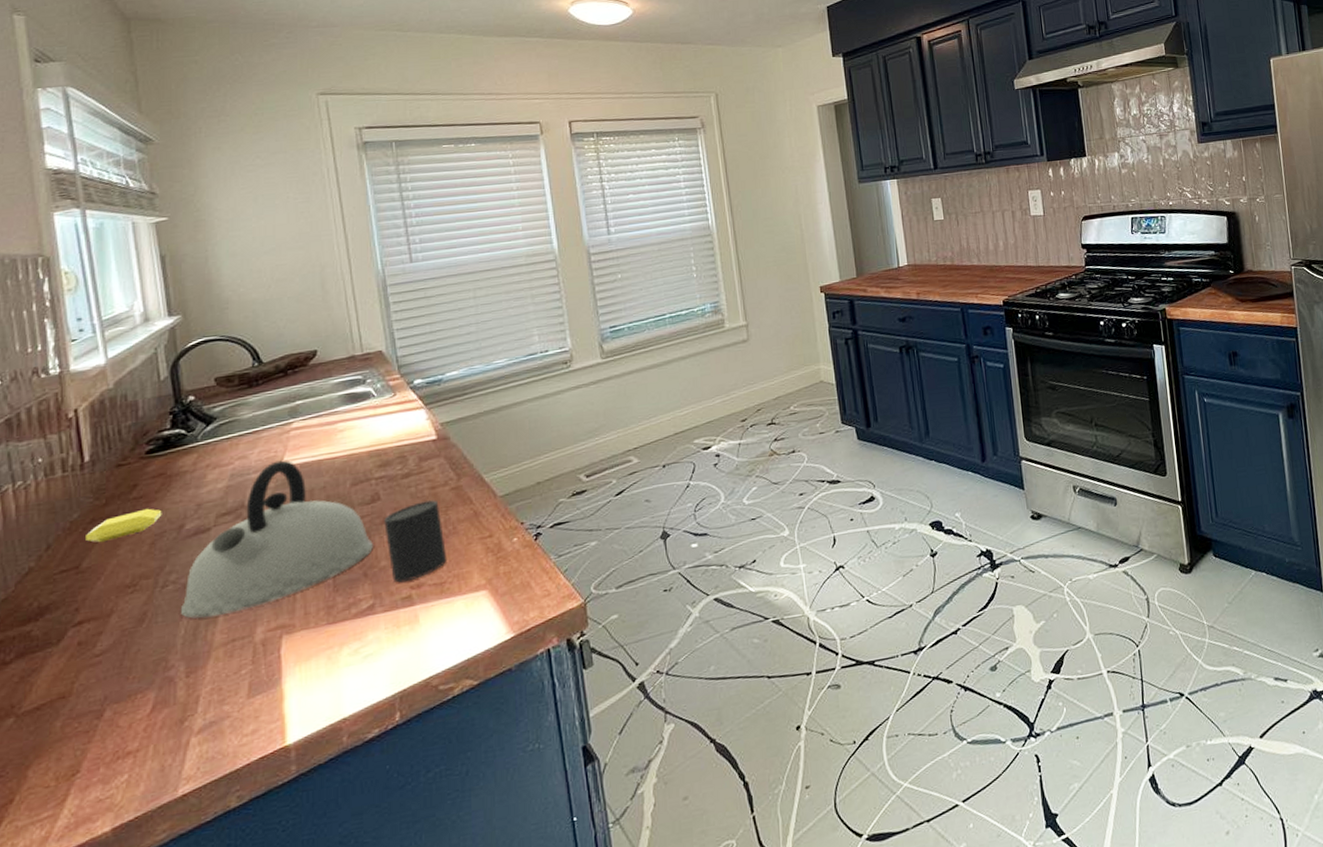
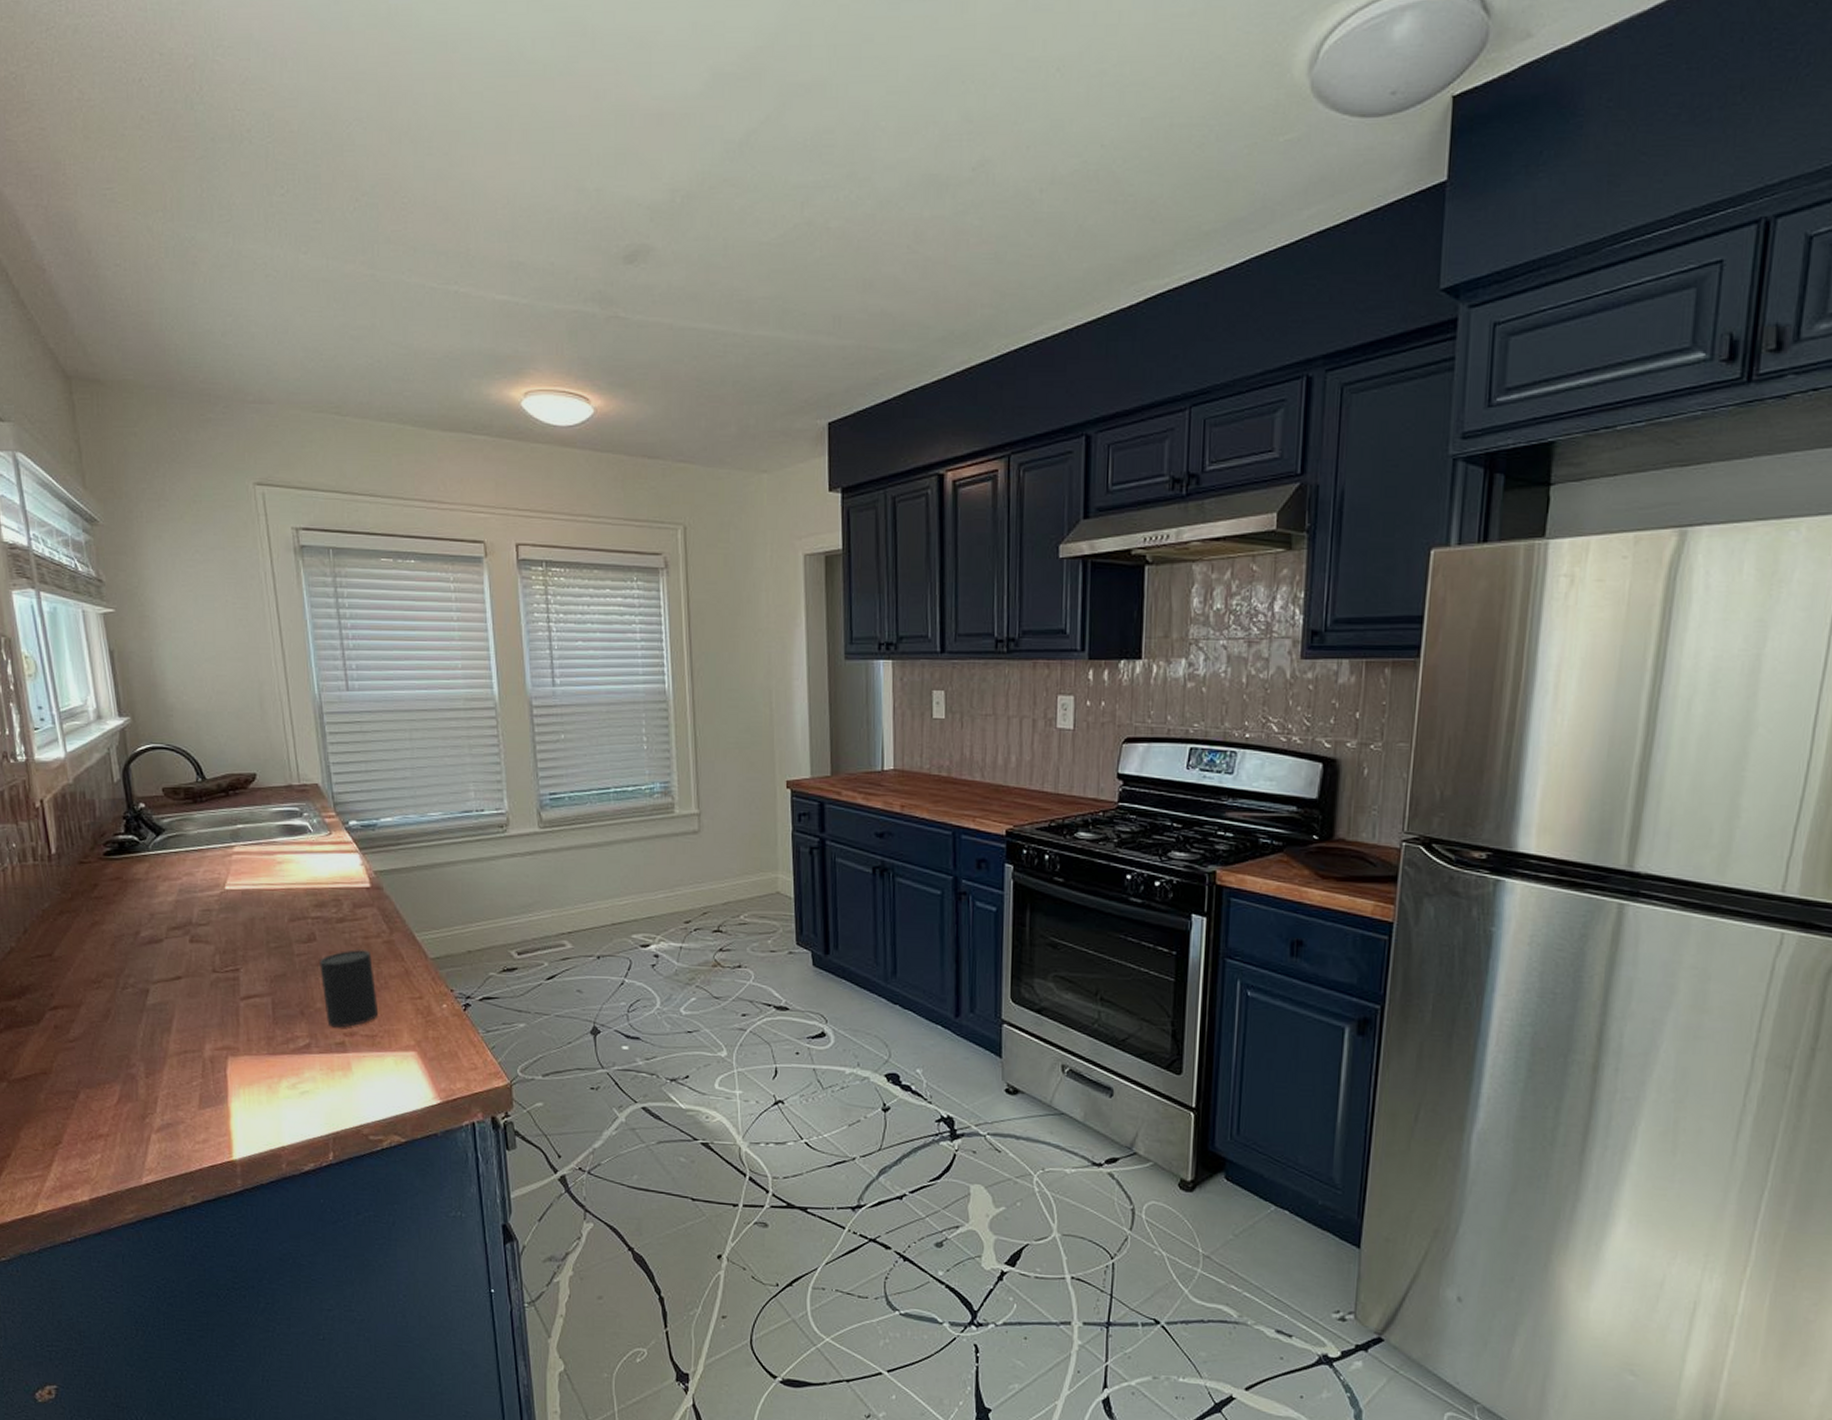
soap bar: present [86,508,162,543] -> none [56,909,120,936]
kettle: present [180,460,374,619] -> none [138,883,310,1026]

